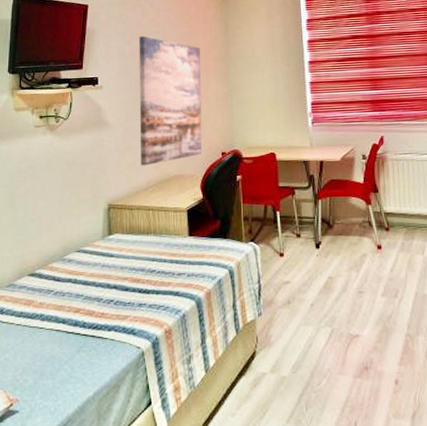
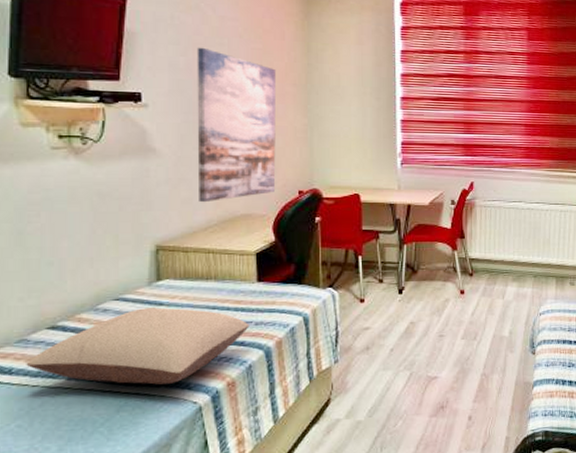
pillow: none [13,259,183,329] -> present [26,307,250,385]

